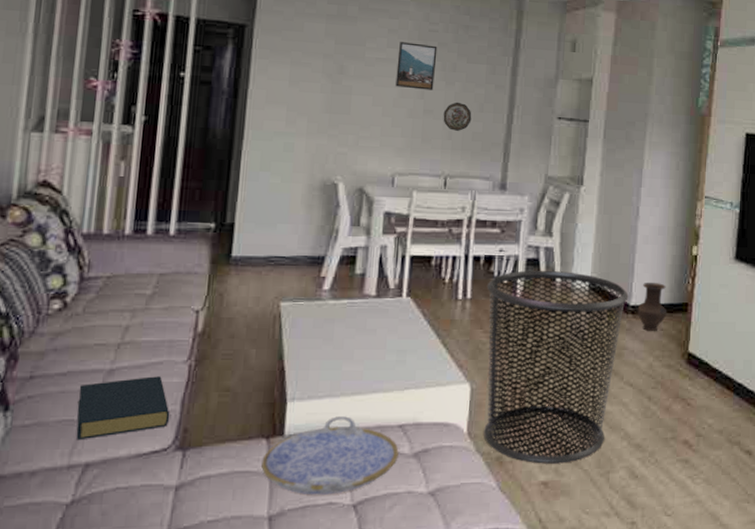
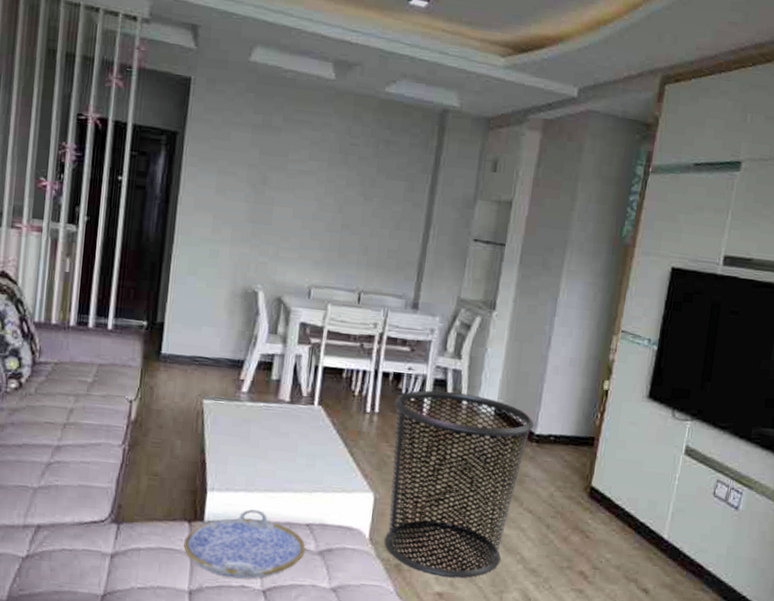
hardback book: present [76,376,170,441] -> none [30,455,107,505]
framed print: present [395,42,438,90] -> none [315,154,358,205]
decorative plate: present [443,101,472,131] -> none [359,218,388,248]
vase: present [637,282,667,331] -> none [542,412,573,462]

